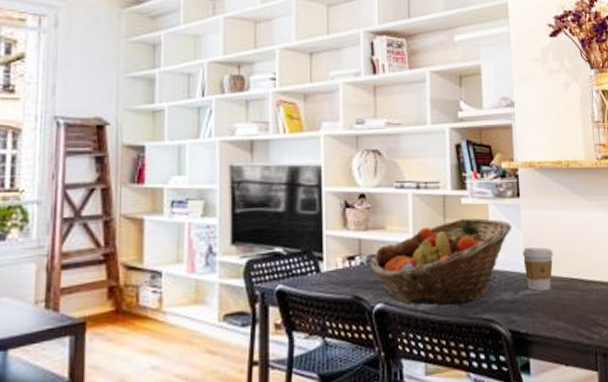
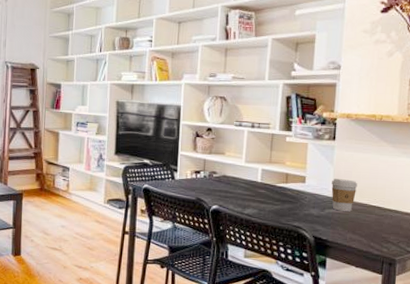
fruit basket: present [370,218,512,306] -> none [211,152,326,214]

